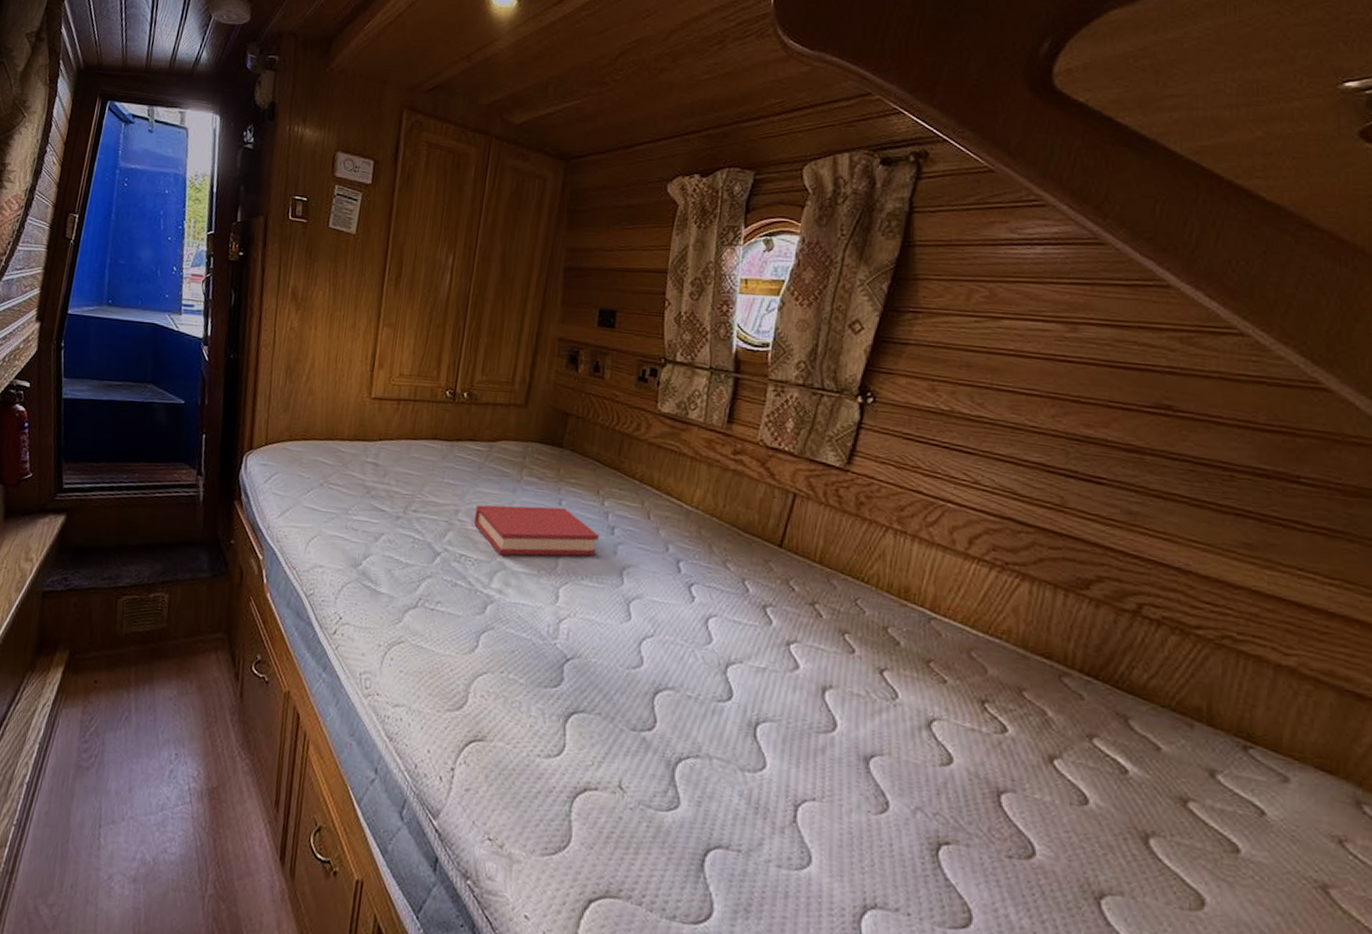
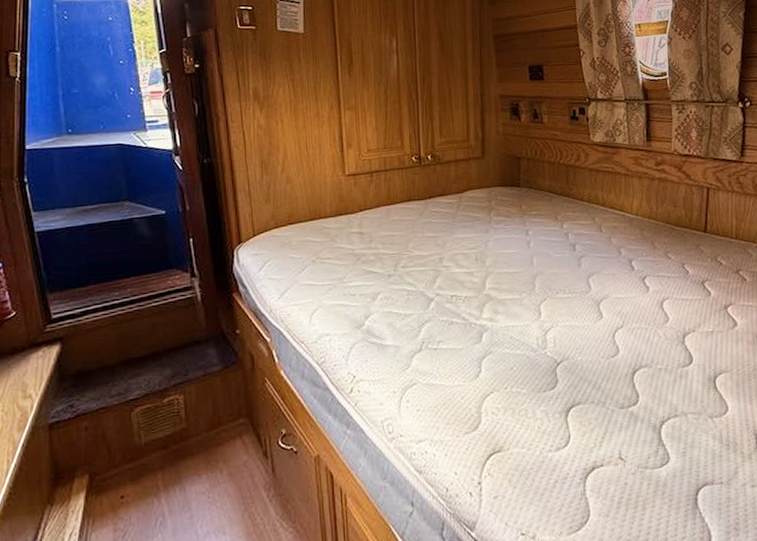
hardback book: present [473,504,599,556] -> none [456,237,564,289]

